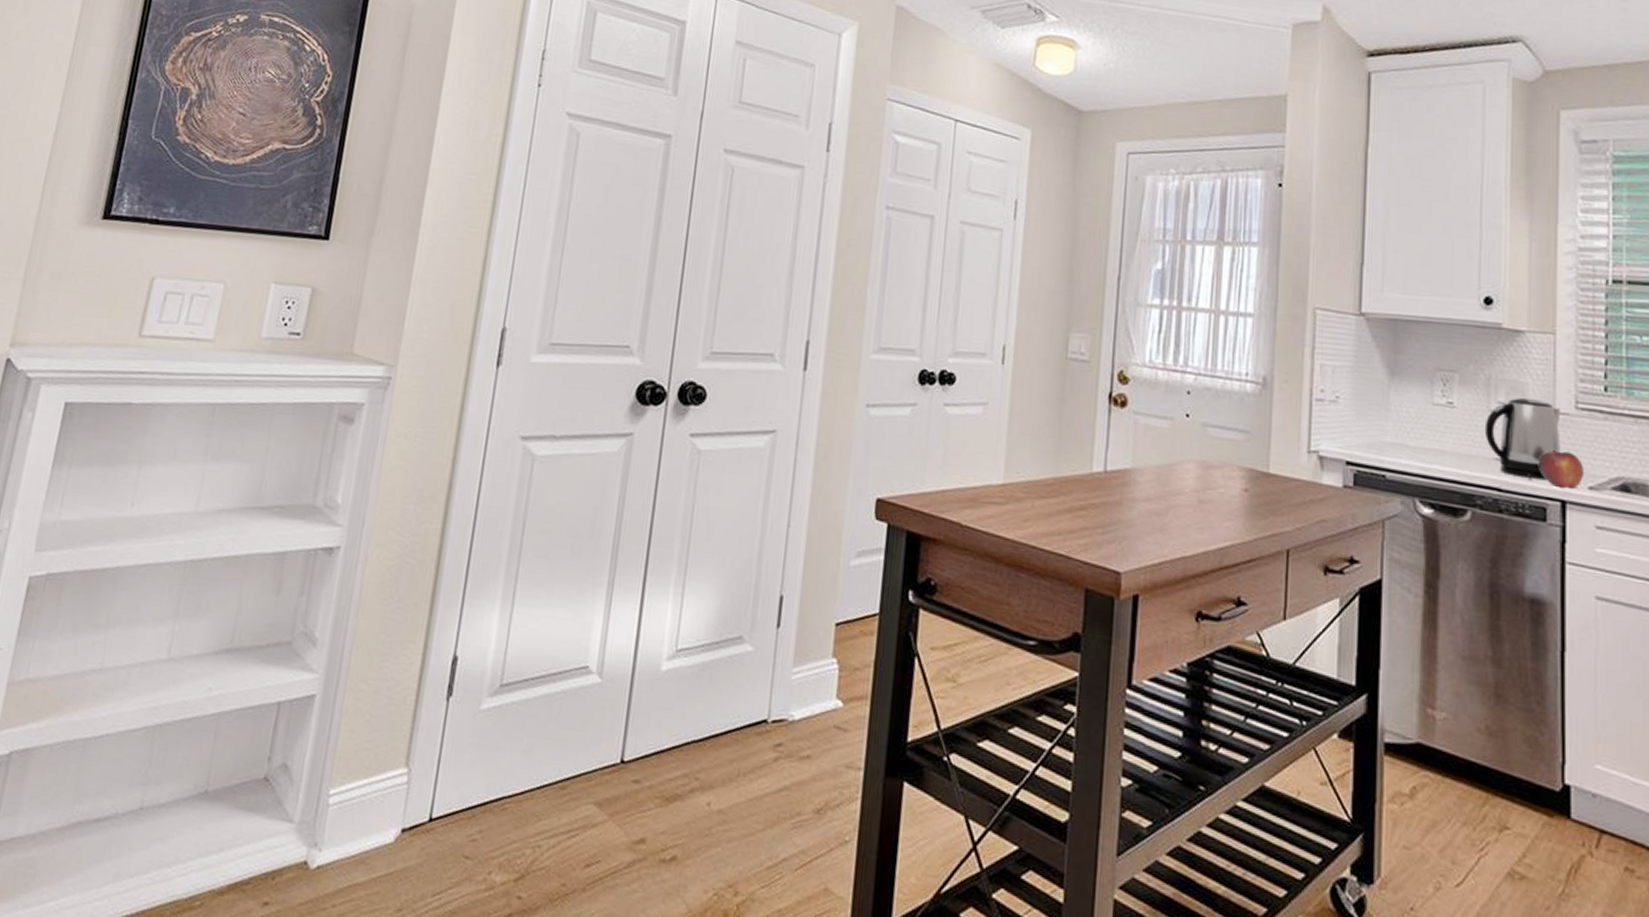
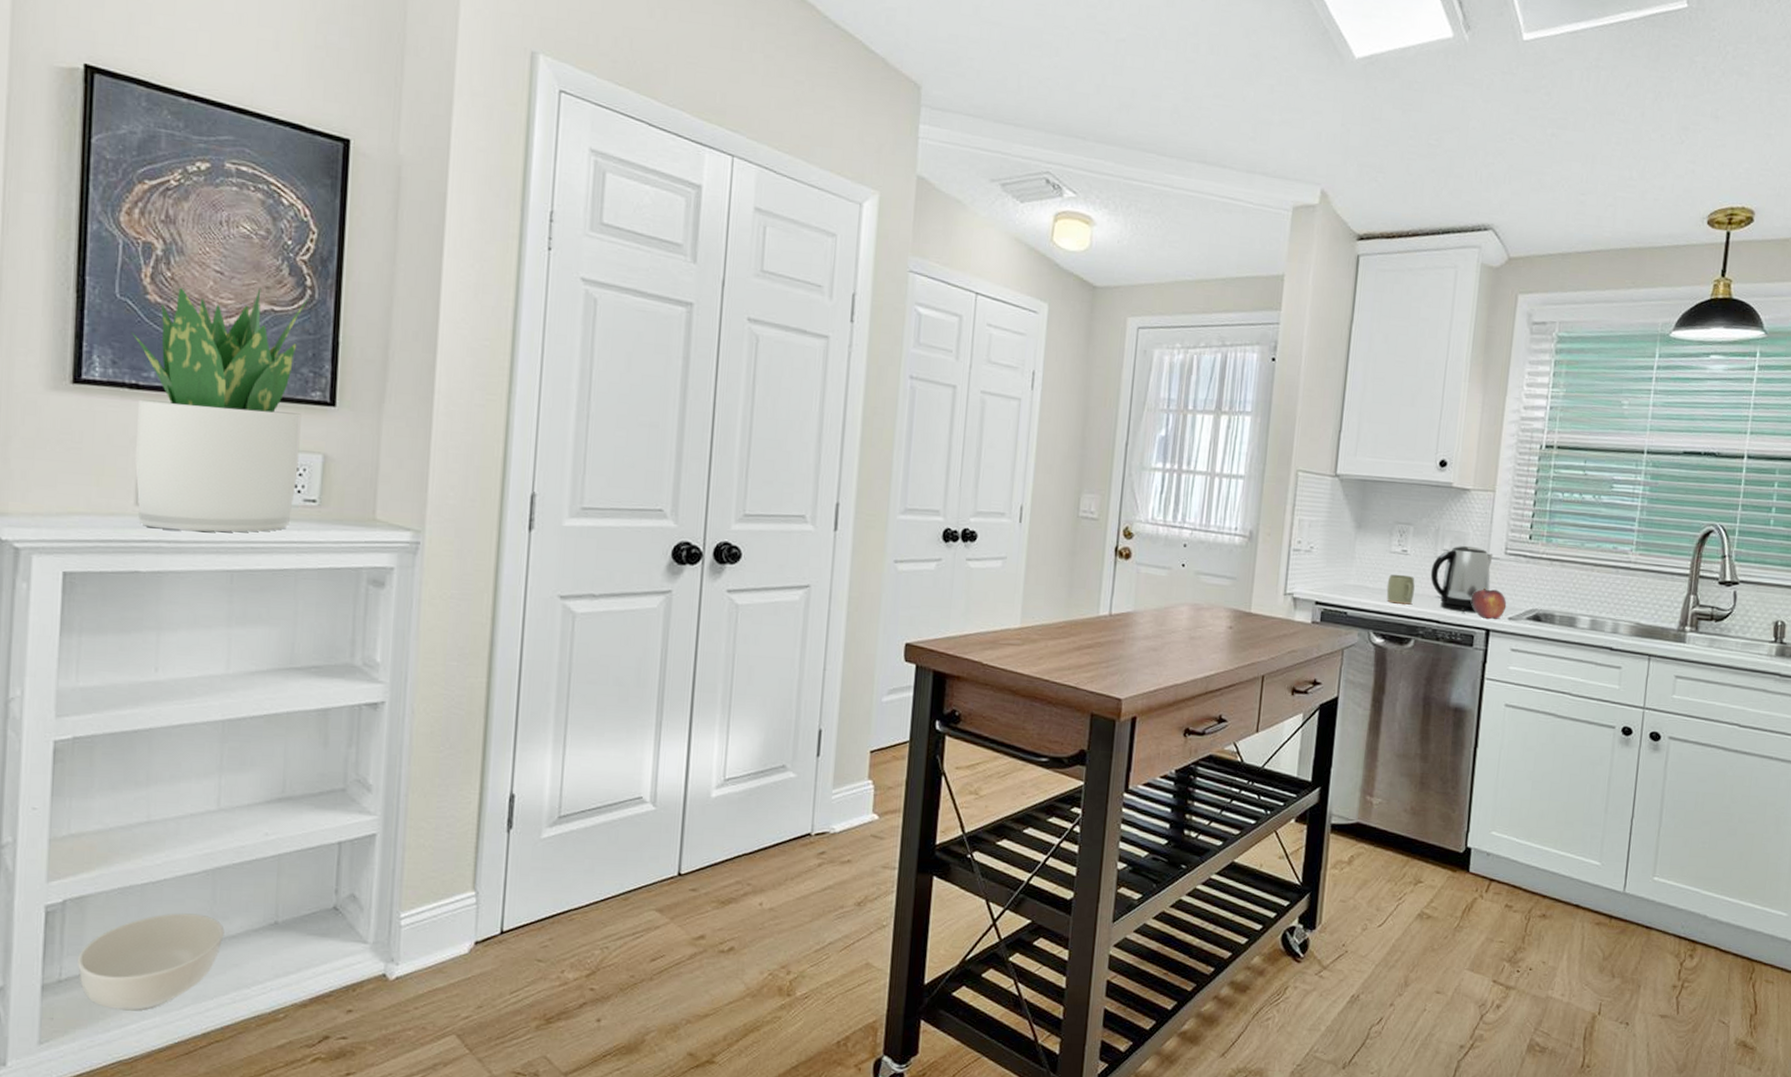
bowl: none [10,773,156,886] -> present [76,913,225,1011]
planter: none [139,127,318,365] -> present [131,287,310,533]
mug: none [1432,431,1466,468] -> present [1386,574,1415,605]

